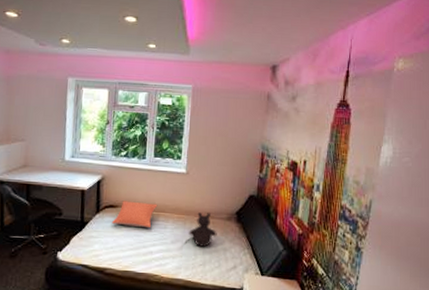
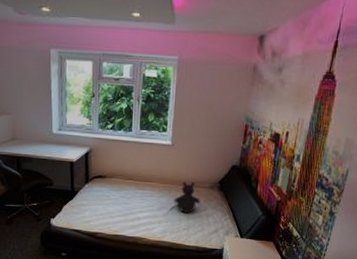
pillow: present [112,201,158,227] -> none [101,171,144,196]

